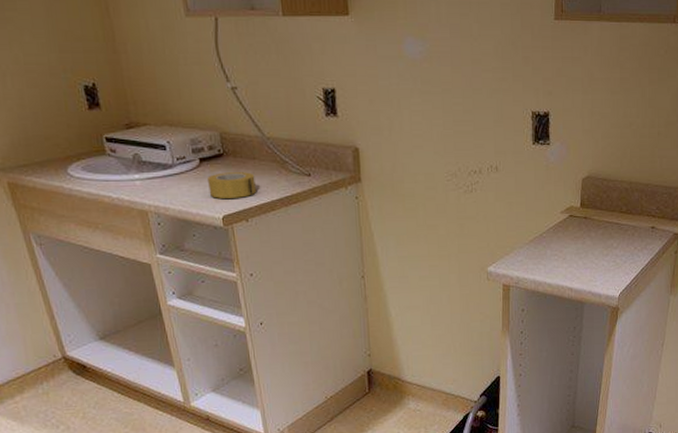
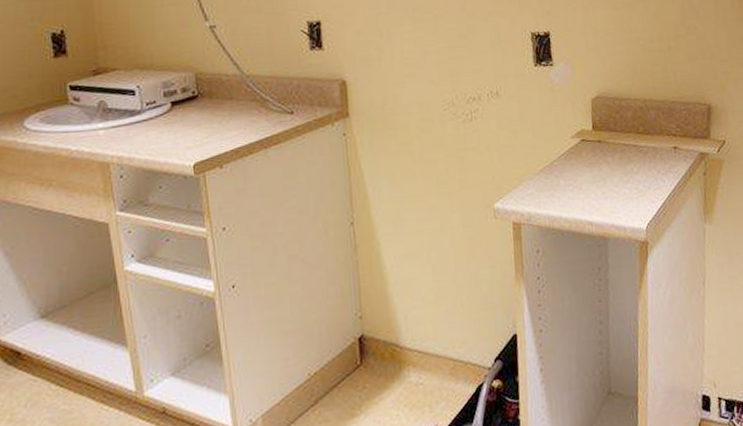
adhesive tape: present [208,172,256,198] -> none [179,113,232,145]

